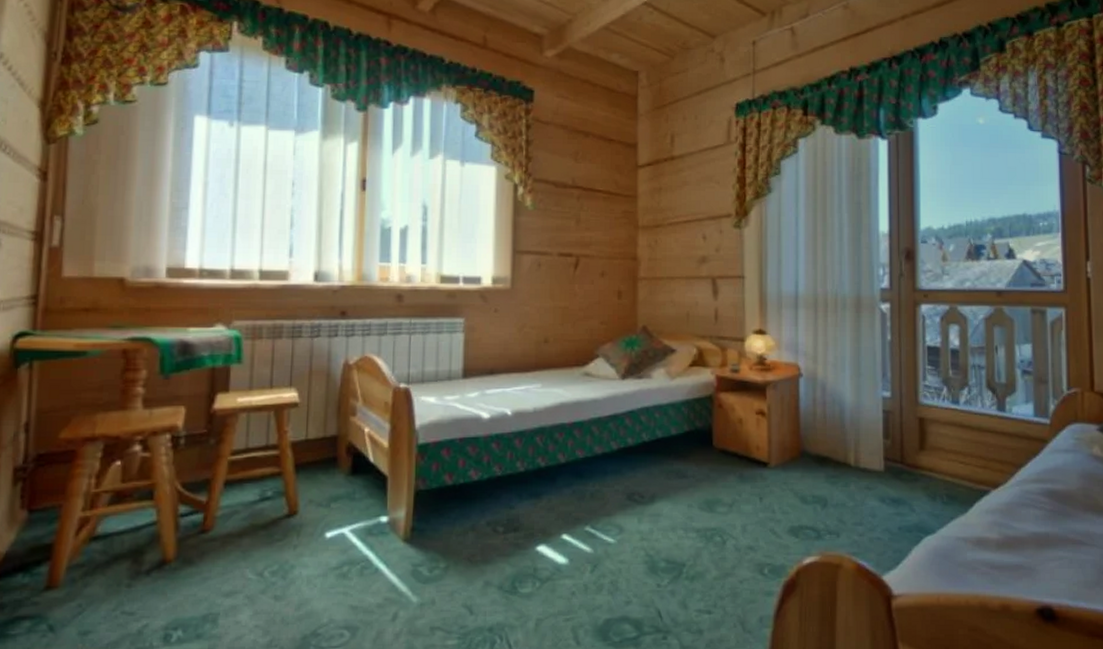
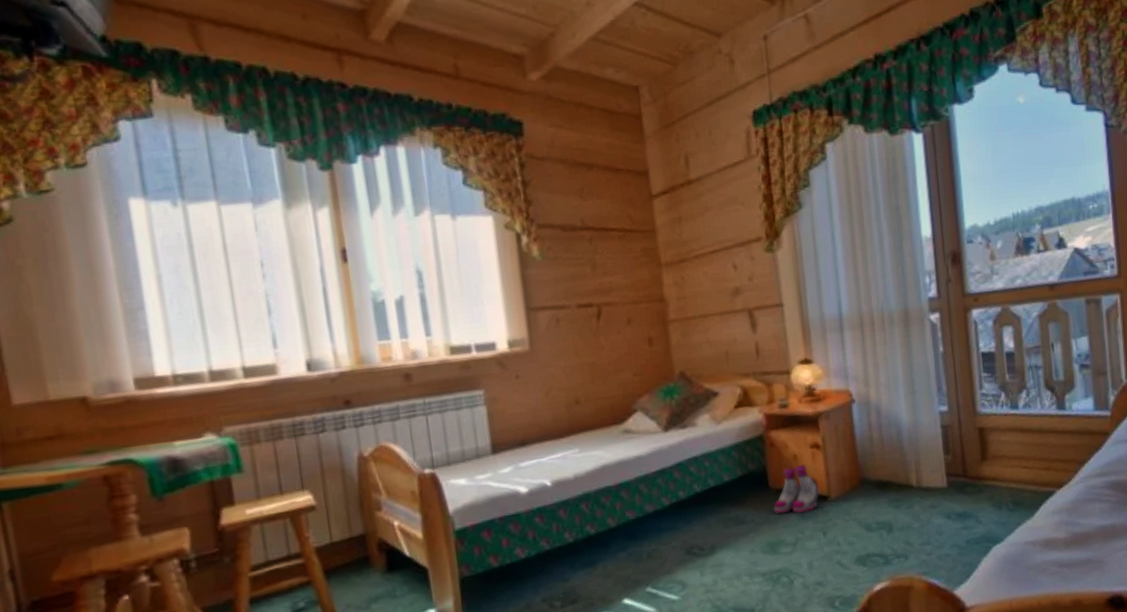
boots: none [715,428,760,476] -> present [773,464,820,514]

